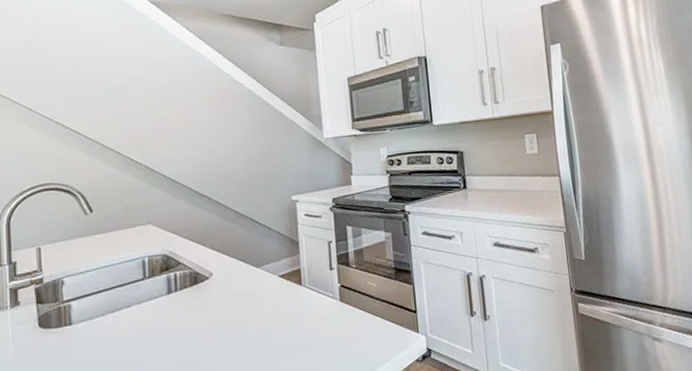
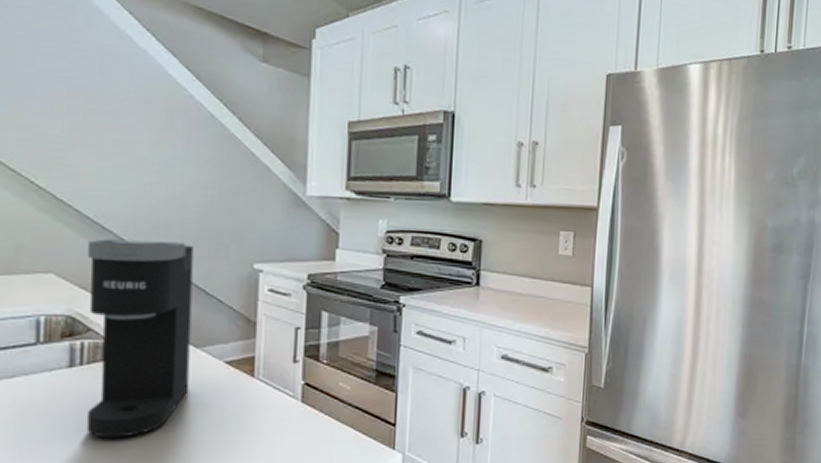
coffee maker: none [173,188,255,348] -> present [86,239,194,438]

